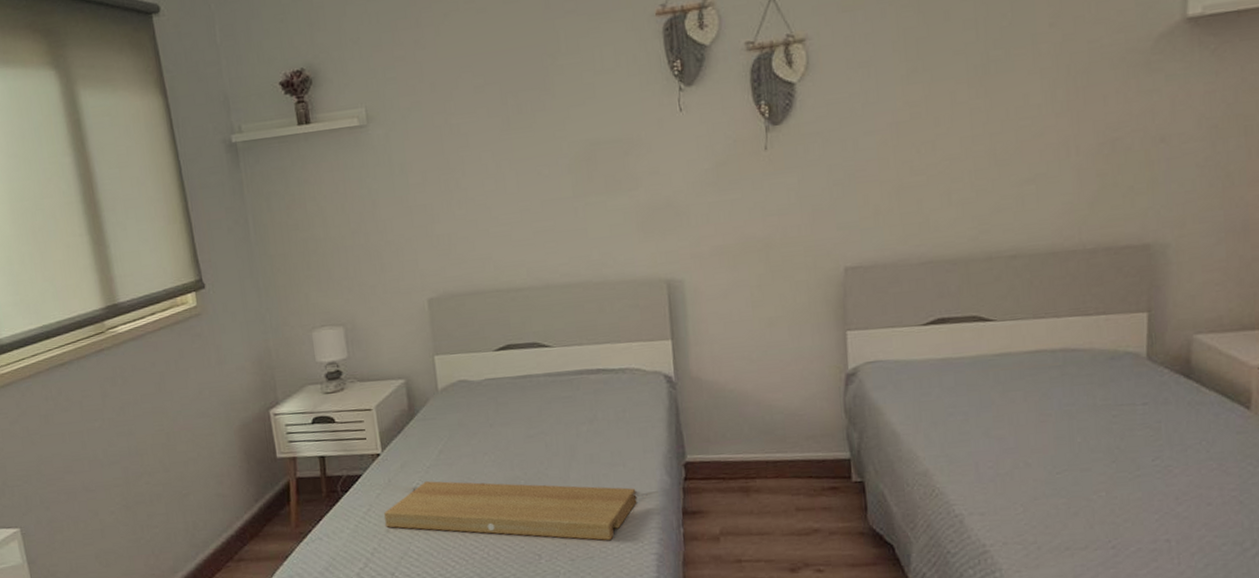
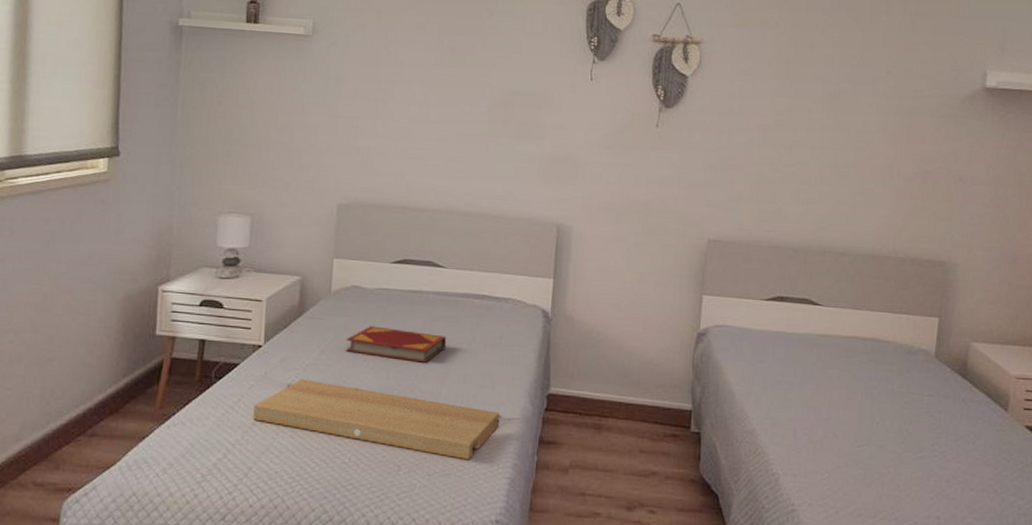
hardback book: none [462,417,567,449] -> present [345,326,447,363]

